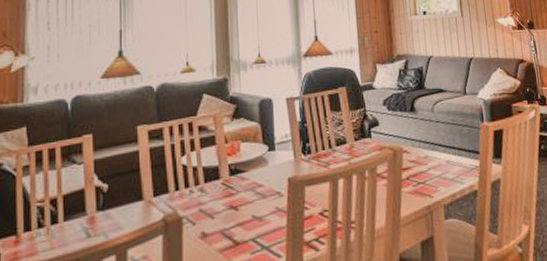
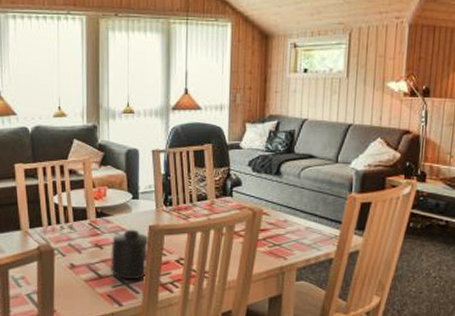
mug: none [247,183,291,243] -> present [110,229,150,280]

